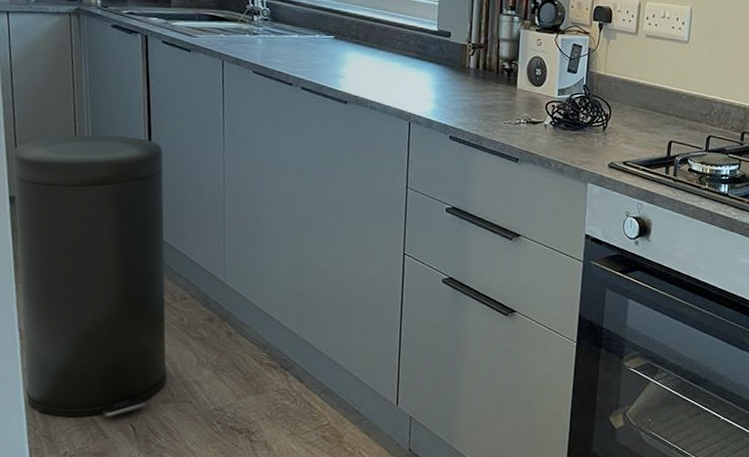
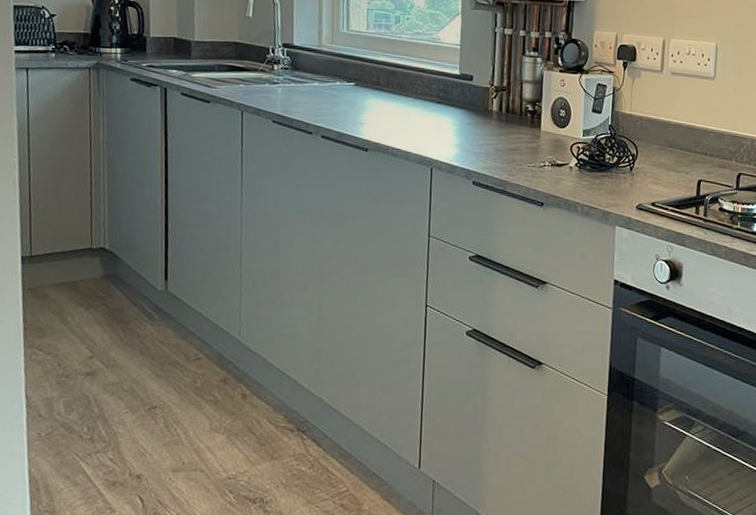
pedal bin: present [12,135,167,418] -> none [26,190,180,491]

